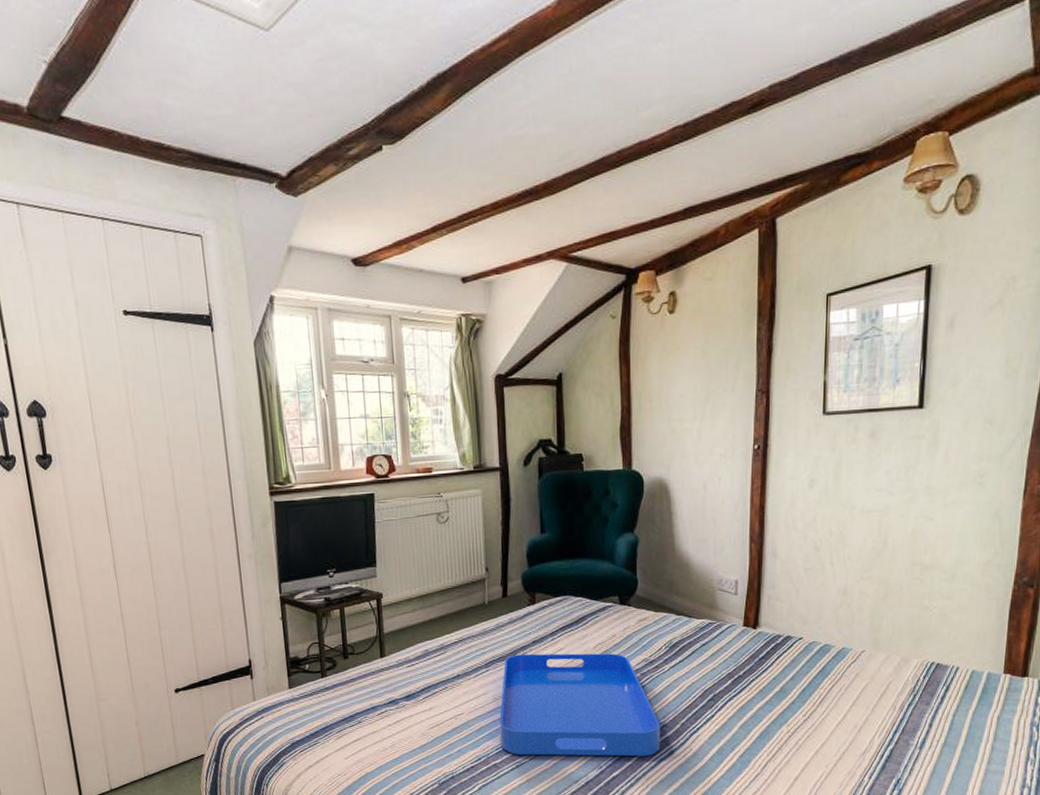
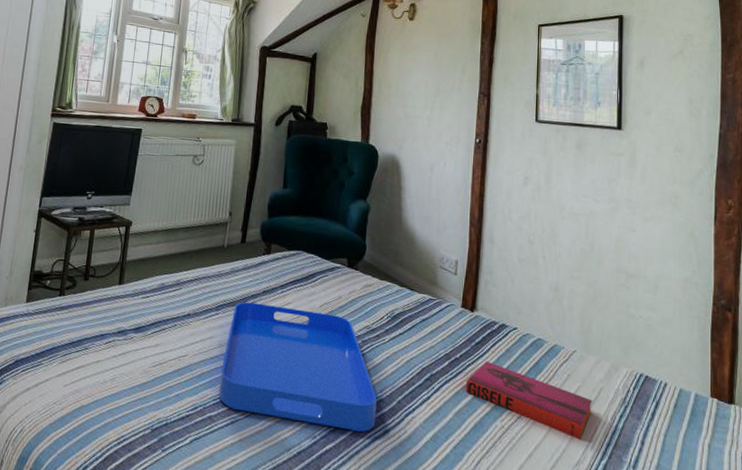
hardback book: none [750,673,881,732] -> present [465,361,592,440]

